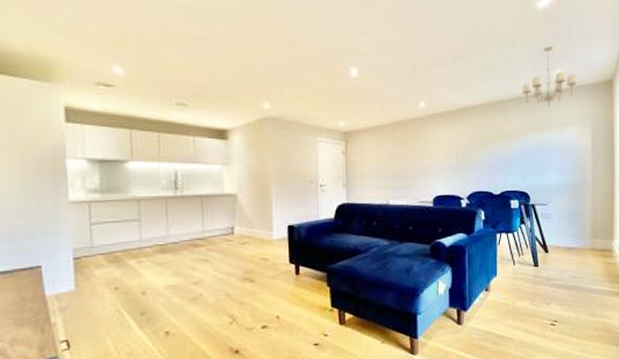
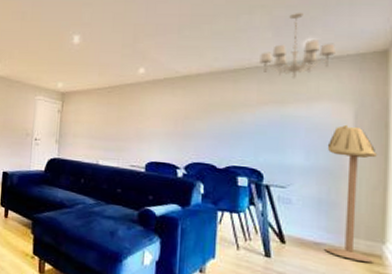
floor lamp: none [574,145,608,257] -> present [324,124,377,262]

